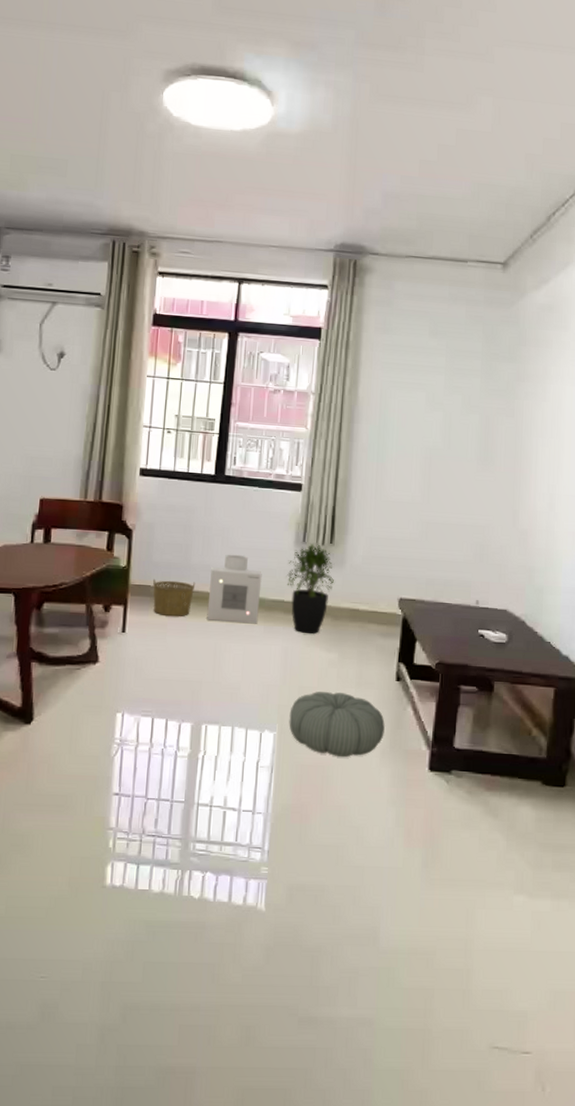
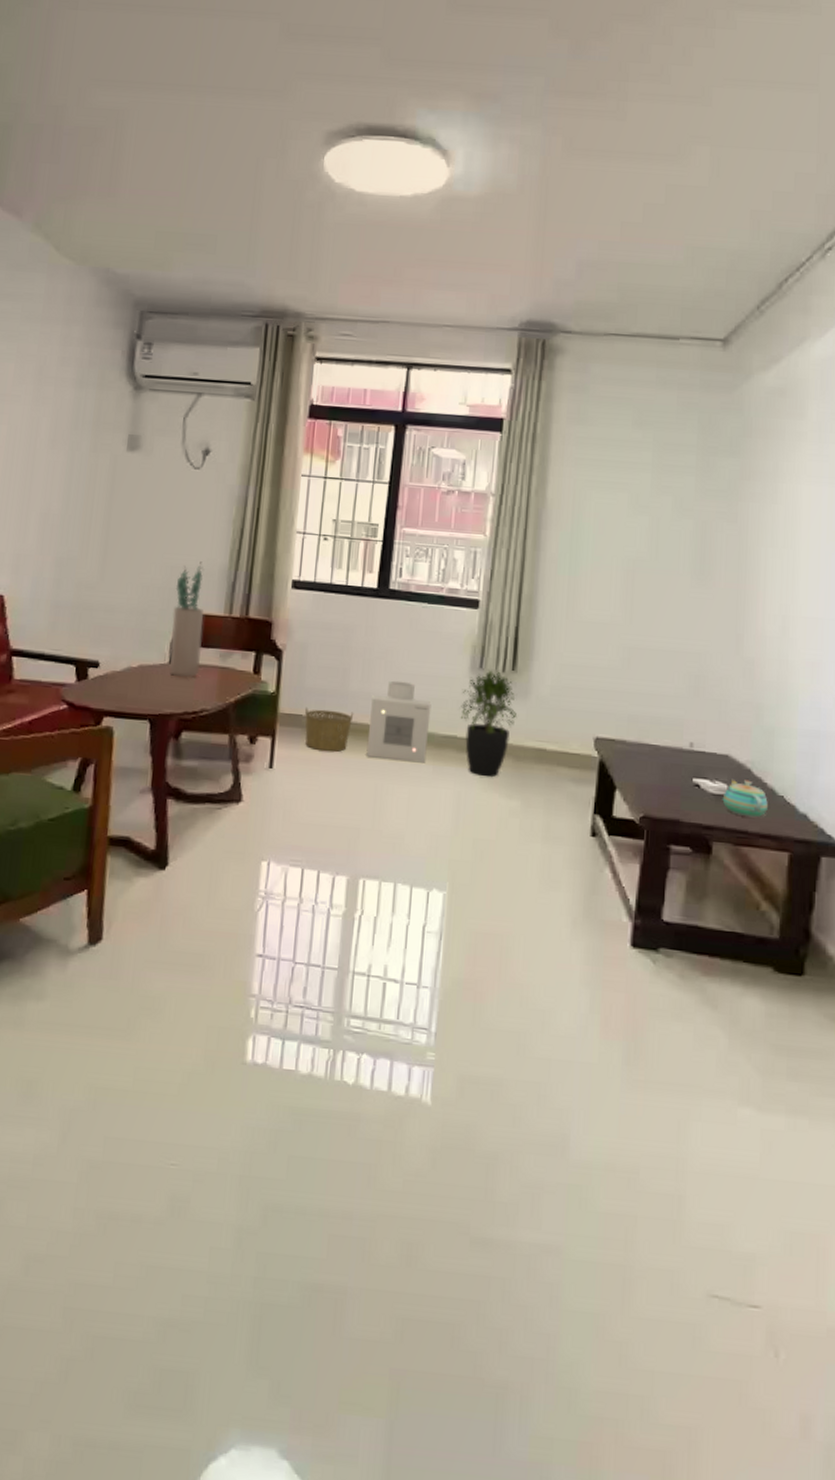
vase: none [31,452,62,555] -> present [169,561,204,677]
pouf: present [289,692,385,758] -> none [461,845,577,926]
teapot: none [502,629,538,661] -> present [722,778,768,818]

